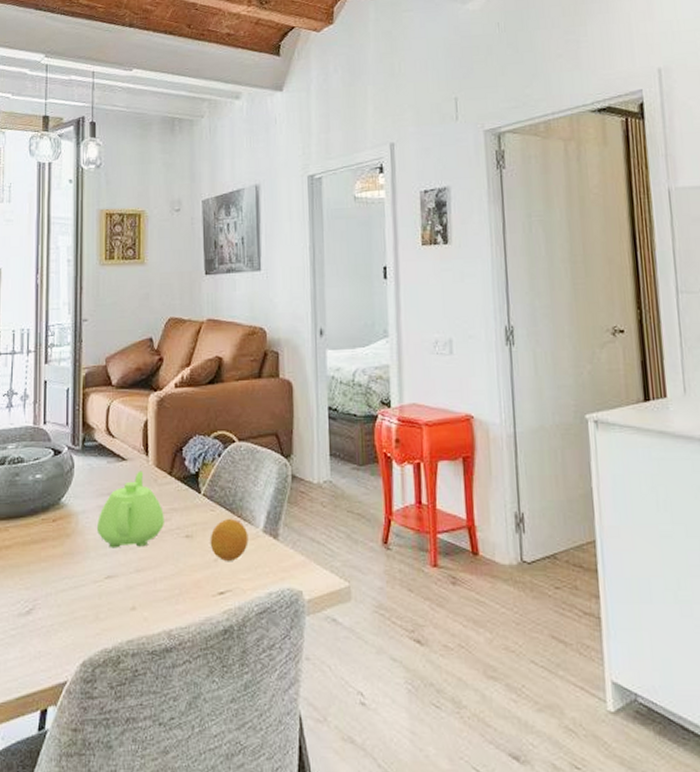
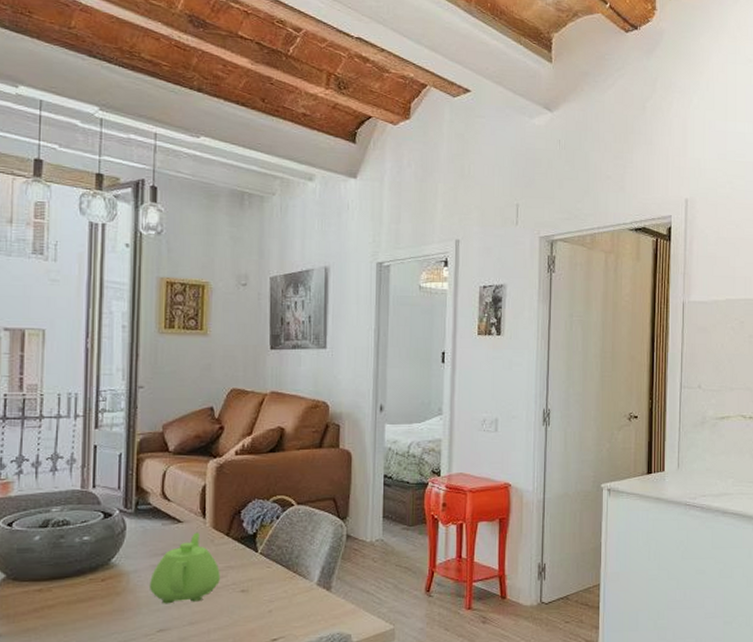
fruit: present [210,518,249,561] -> none [265,573,303,611]

